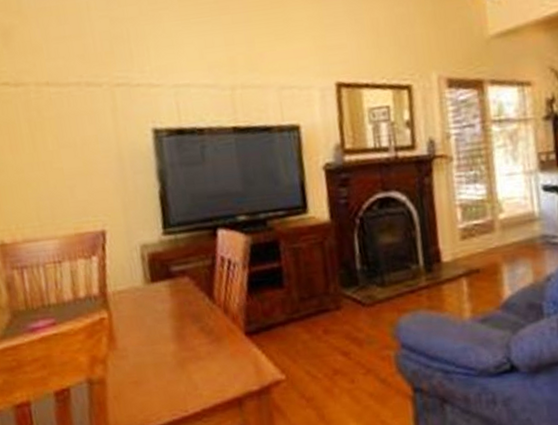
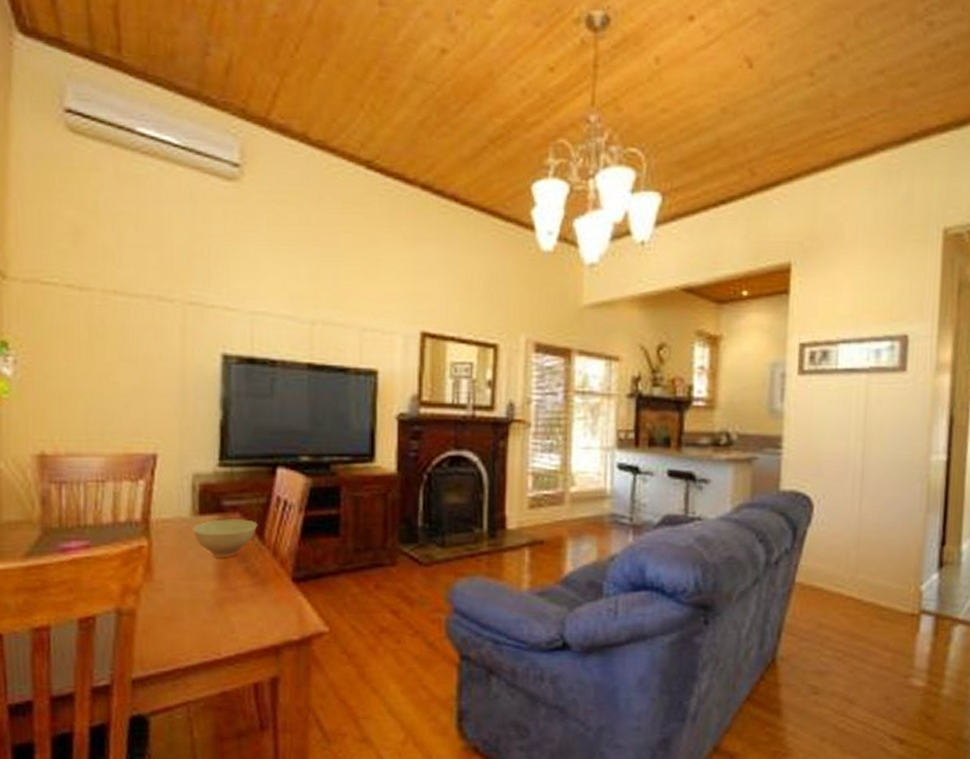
bowl: none [147,282,207,321] -> present [193,519,258,557]

